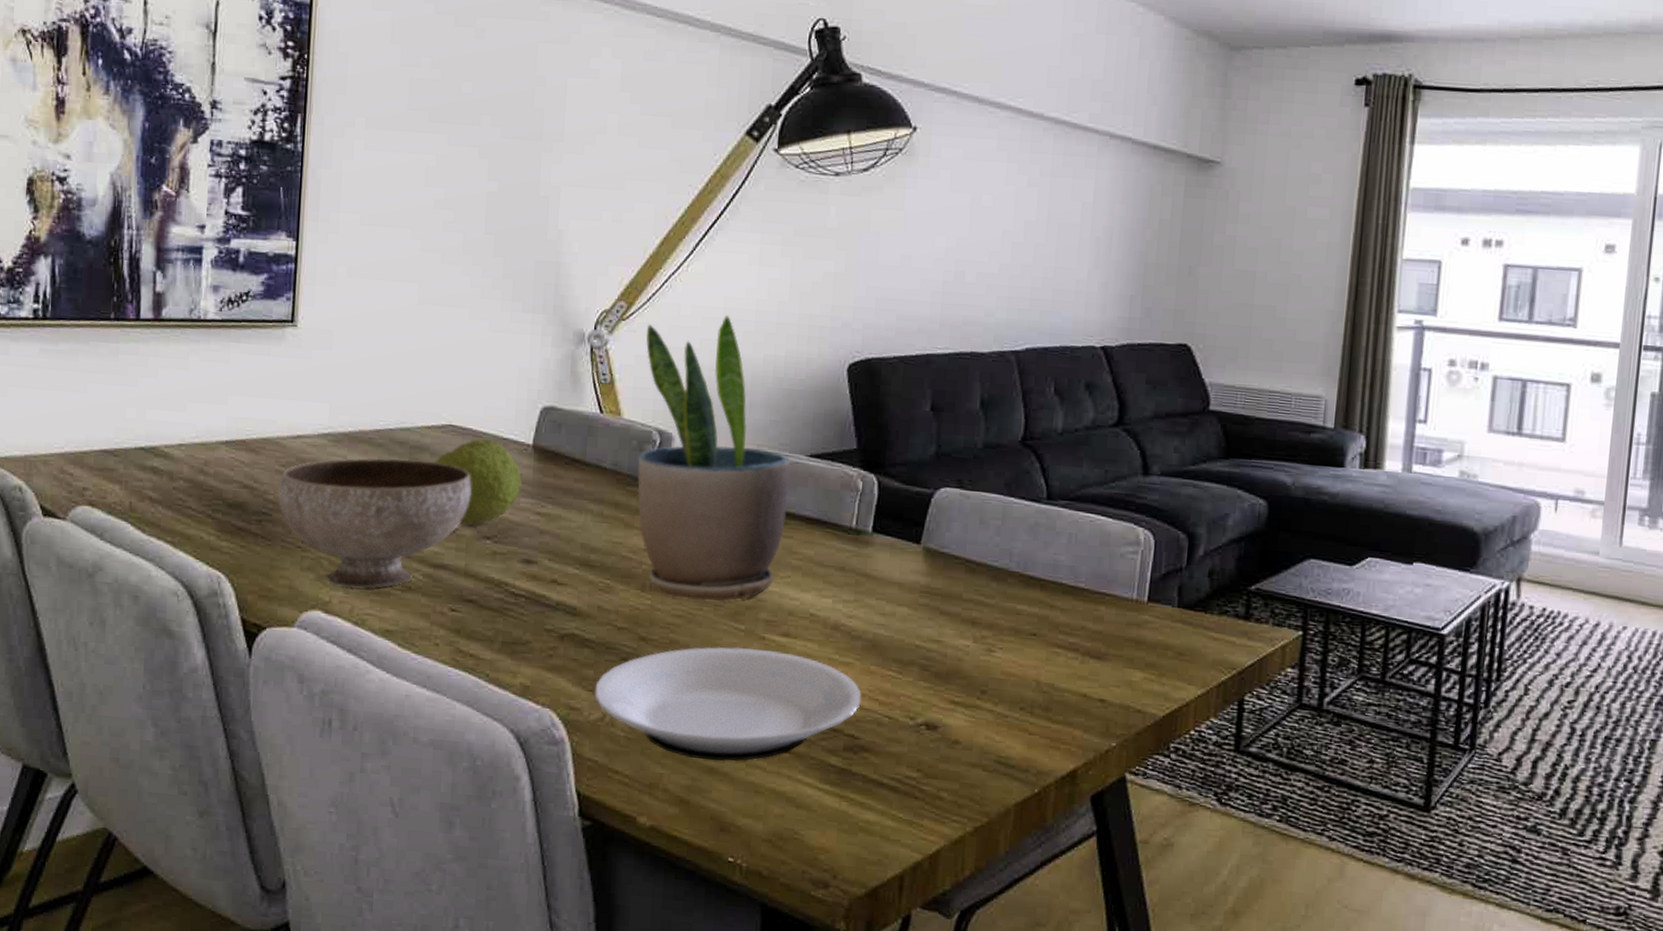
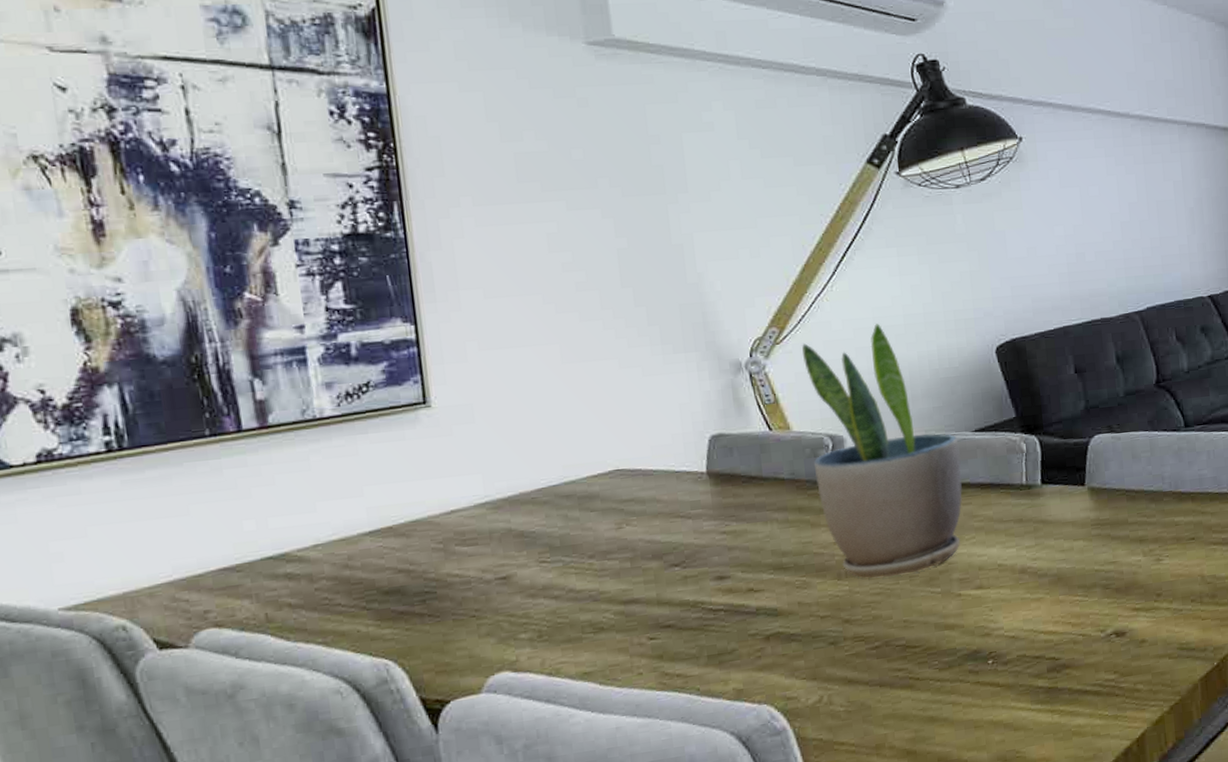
bowl: present [277,458,472,589] -> none [439,506,652,644]
fruit: present [434,438,522,526] -> none [607,476,702,559]
plate: present [594,646,862,762] -> none [808,601,1056,714]

